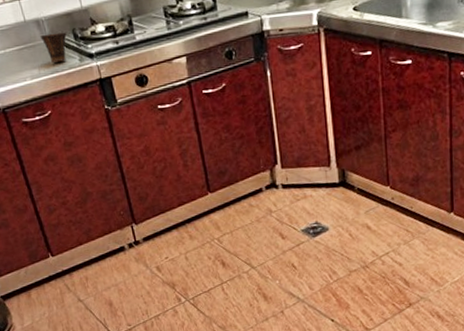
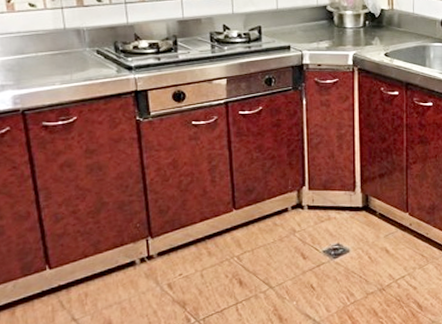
cup: present [40,32,67,63] -> none [78,43,107,71]

